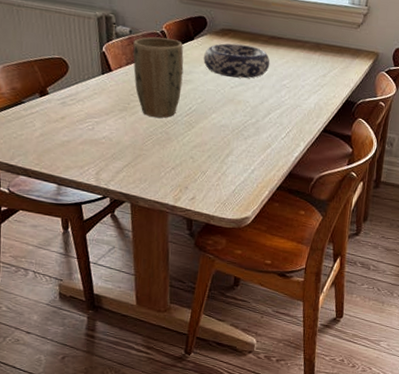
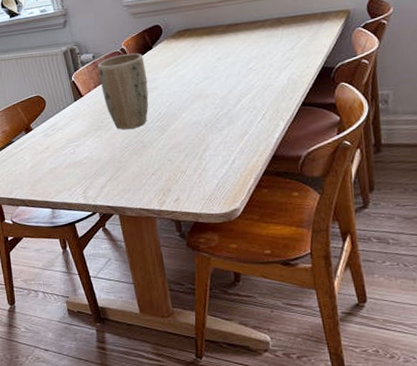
decorative bowl: present [203,43,270,79] -> none [164,39,232,75]

